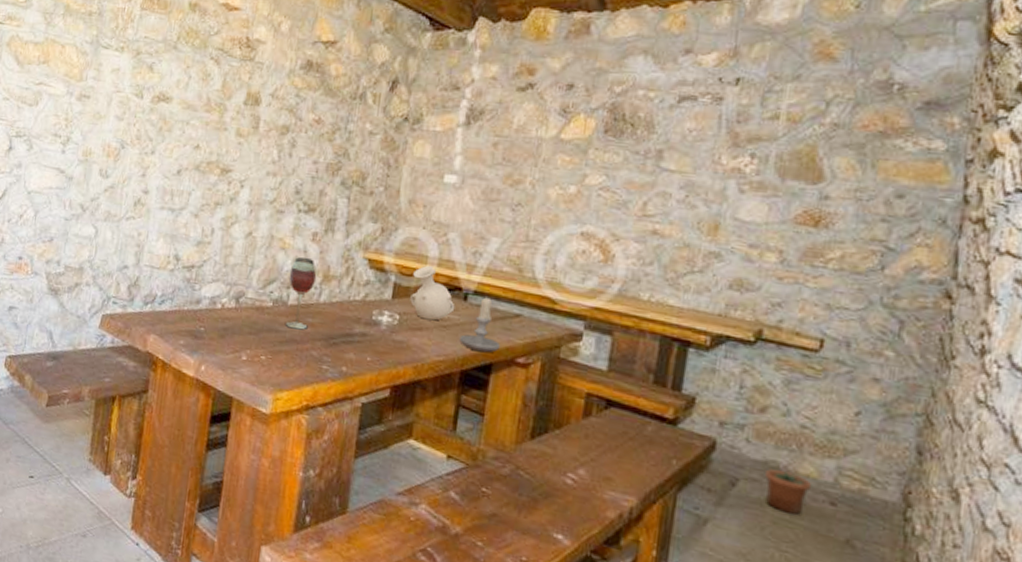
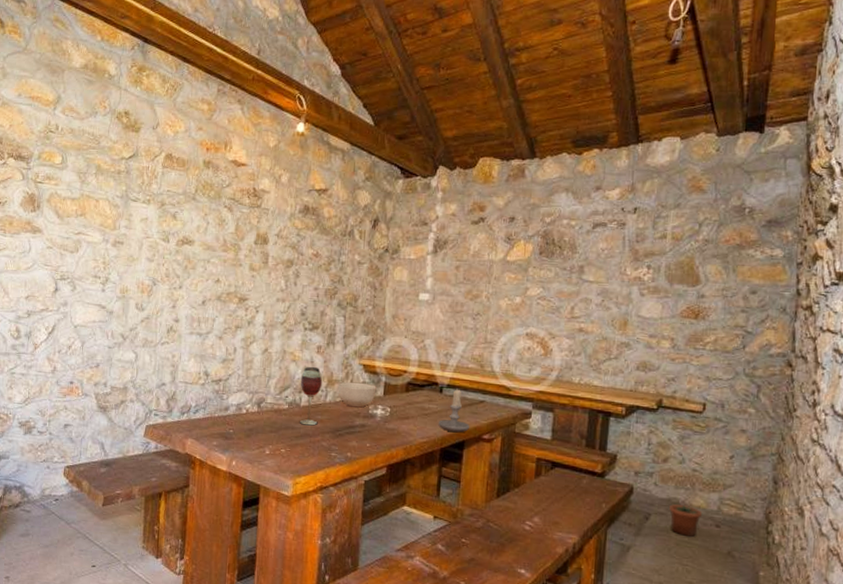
bowl: none [334,278,384,312] -> present [337,381,377,408]
ceramic jug: present [410,265,455,321] -> none [398,366,434,411]

